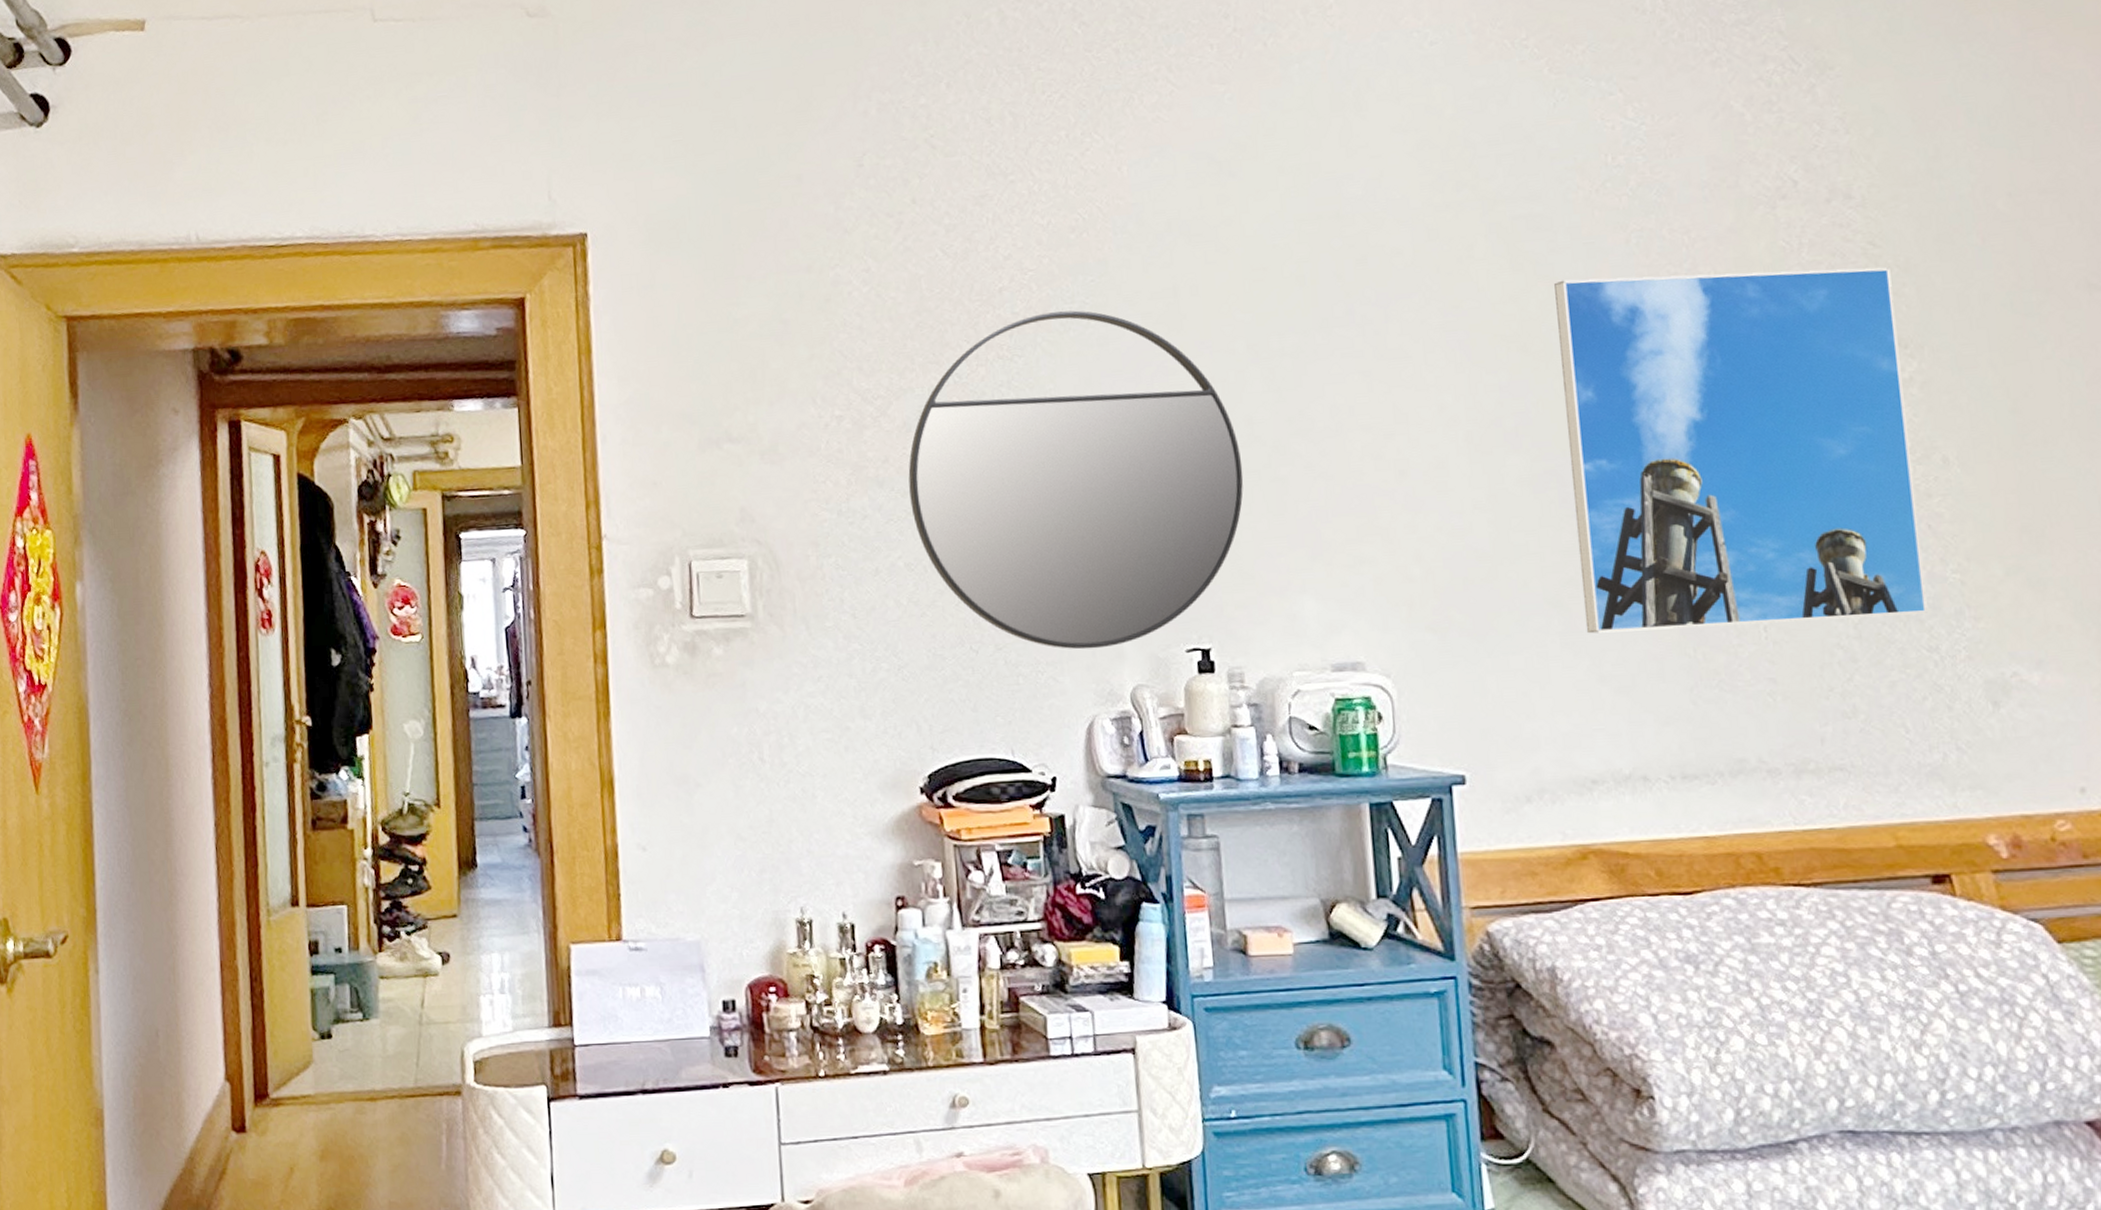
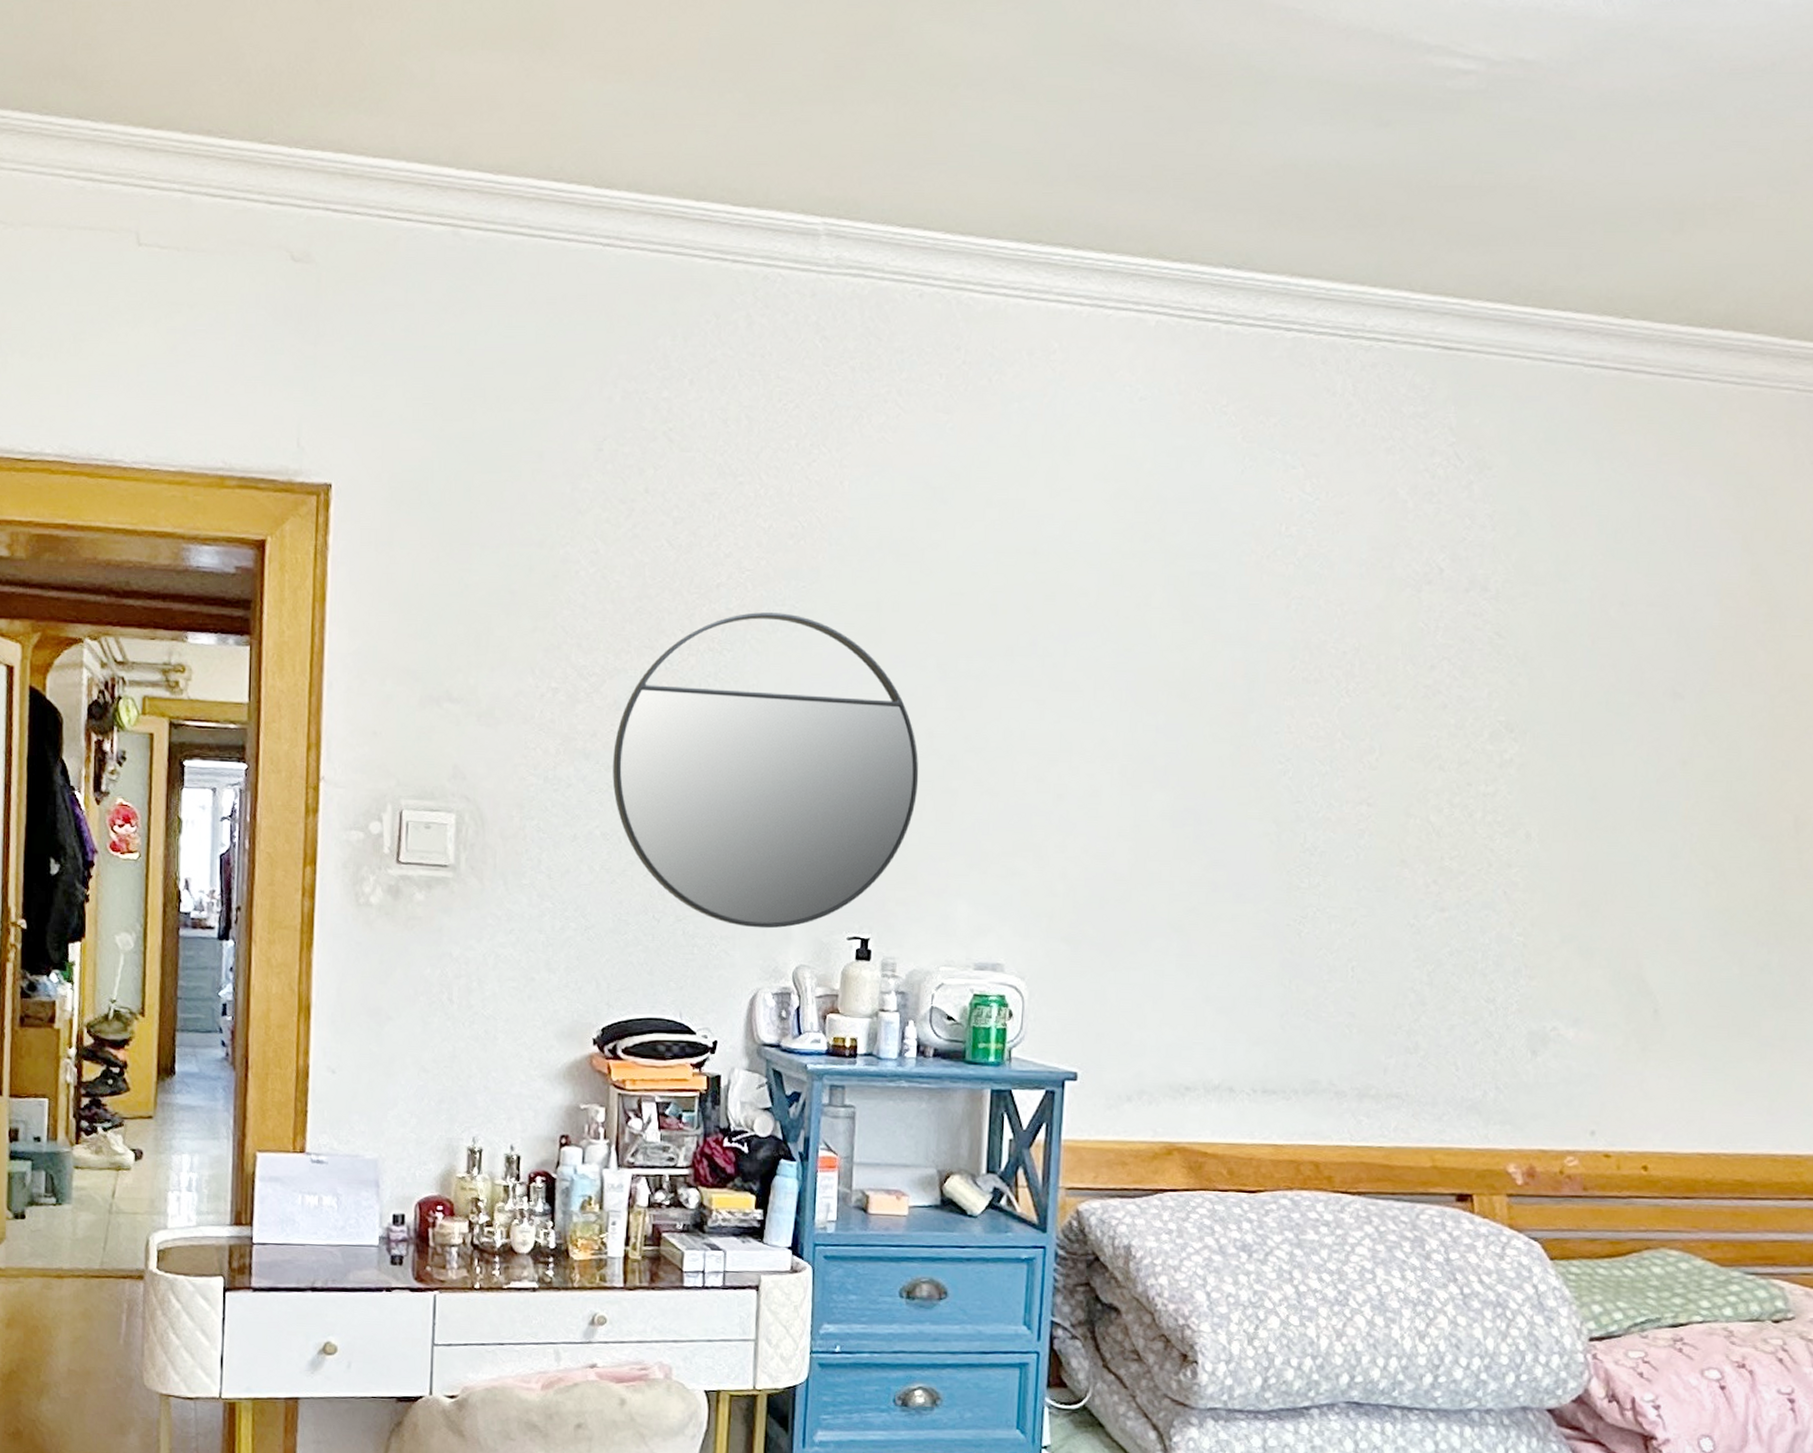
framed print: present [1554,267,1928,634] -> none [1200,636,1510,968]

